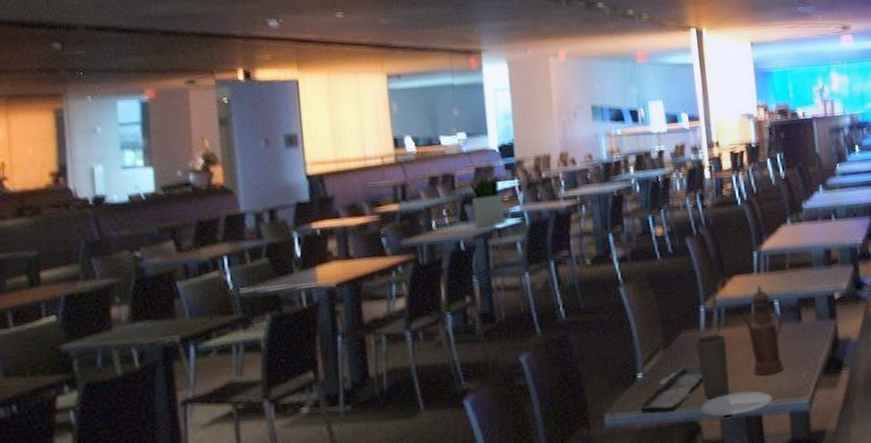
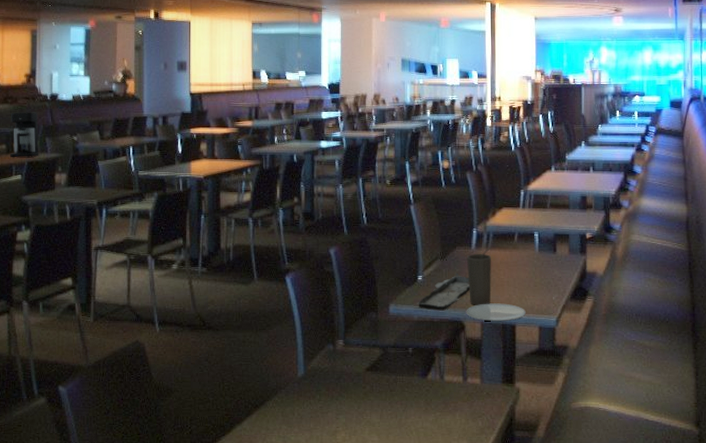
coffee maker: none [32,224,83,293] -> present [9,112,39,158]
planter: present [469,175,507,228] -> none [304,106,330,146]
coffeepot: present [741,285,784,376] -> none [506,218,540,292]

